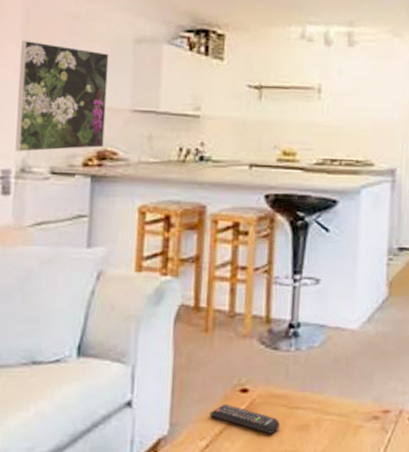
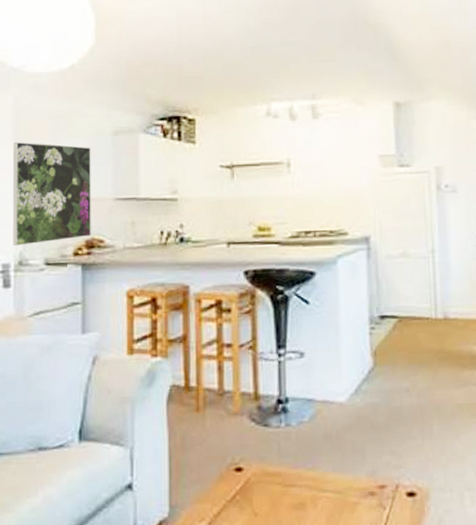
remote control: present [209,404,280,434] -> none [207,483,276,514]

